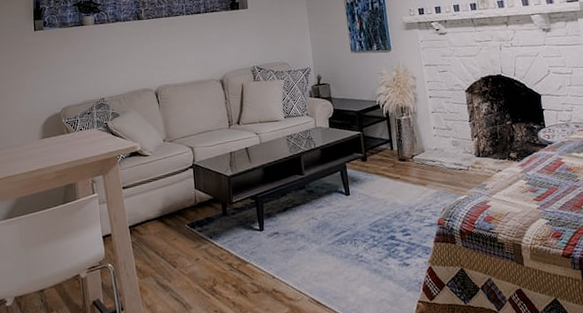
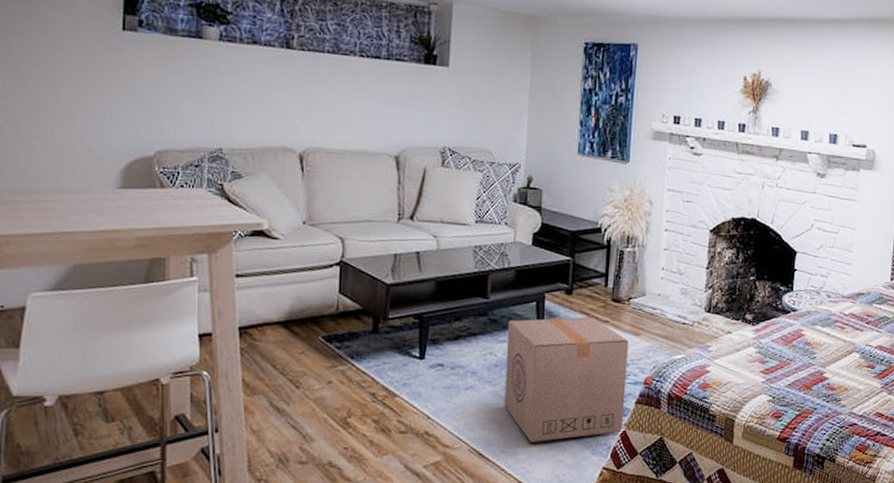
cardboard box: none [321,176,428,287] -> present [504,317,629,442]

